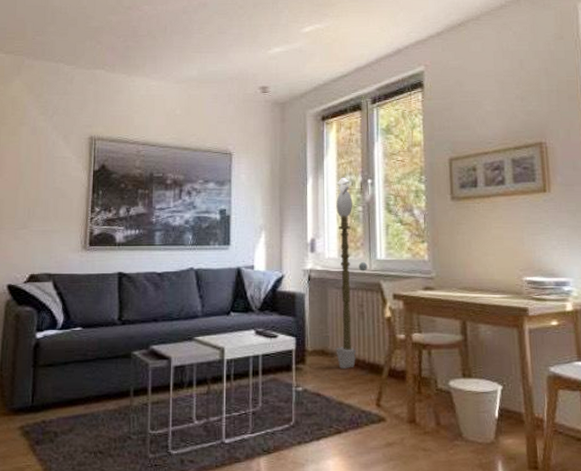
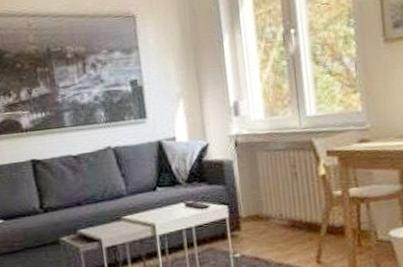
magic staff: present [335,177,368,369] -> none [256,29,298,231]

